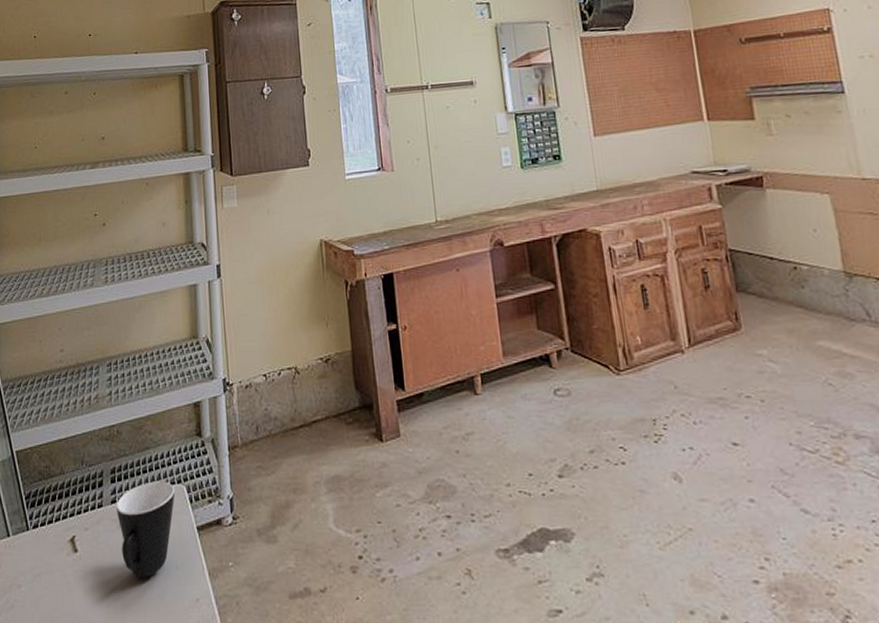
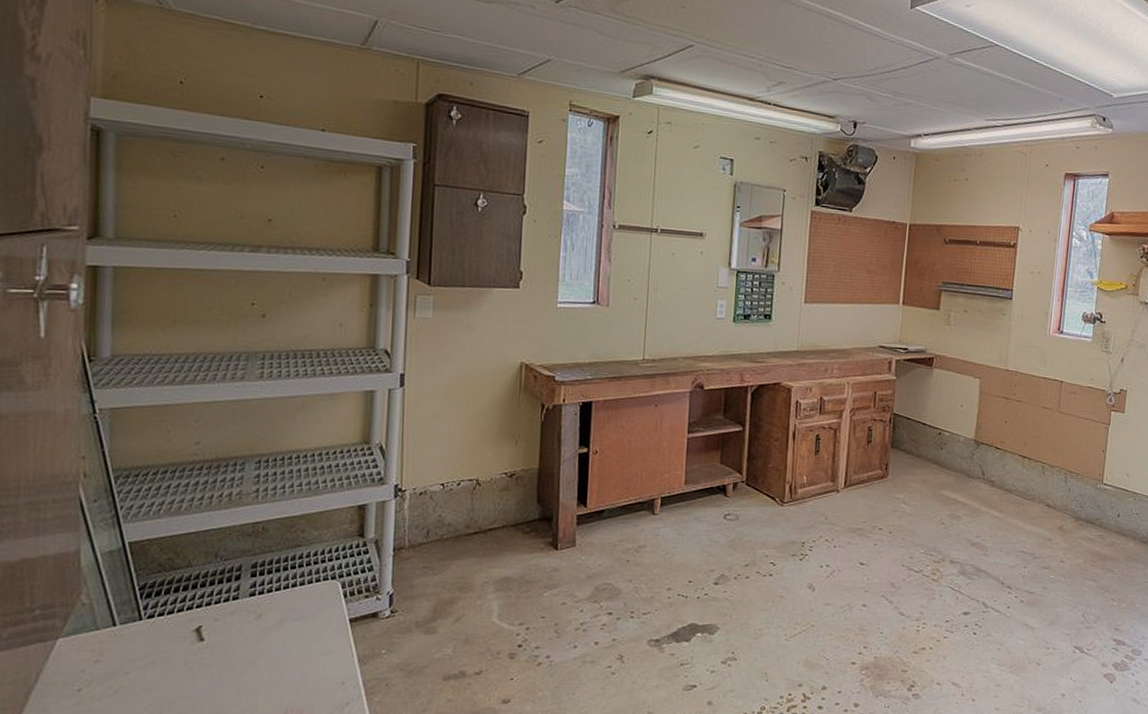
mug: present [116,481,175,577] -> none [256,577,328,663]

